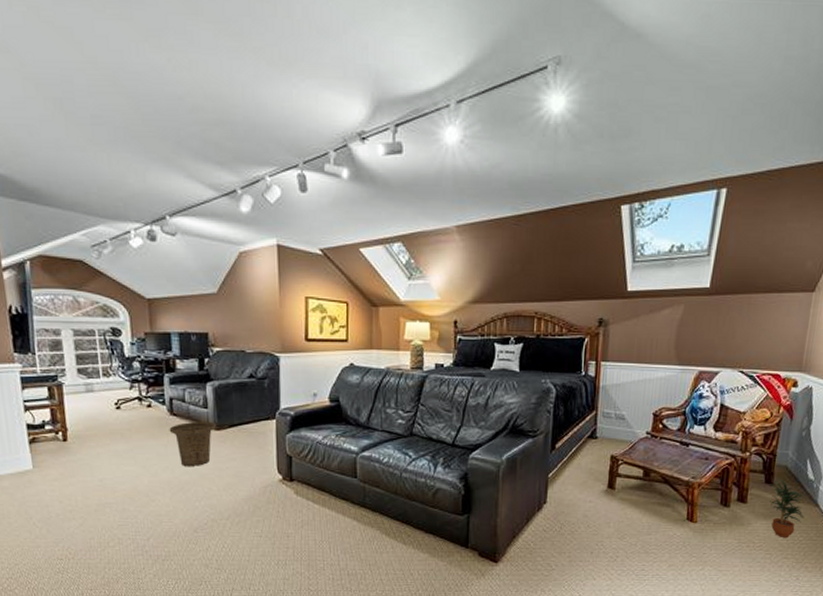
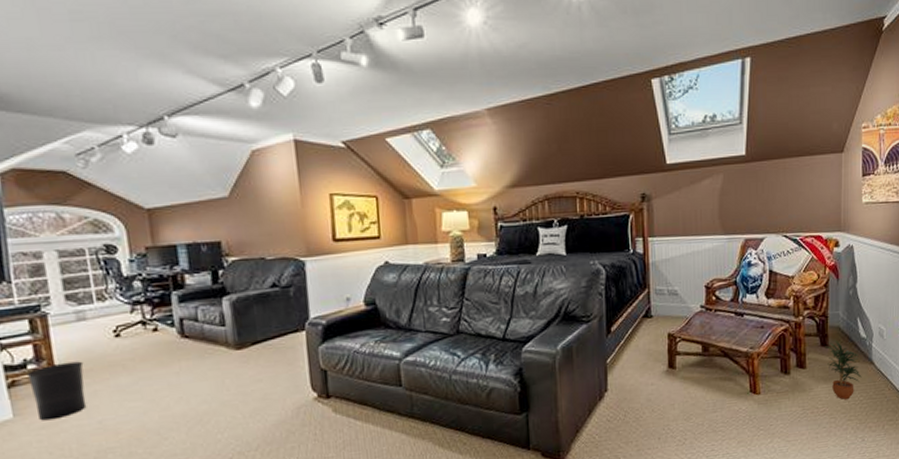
waste bin: none [44,426,91,474] -> present [26,361,87,421]
basket: present [169,421,216,467] -> none [180,340,237,395]

